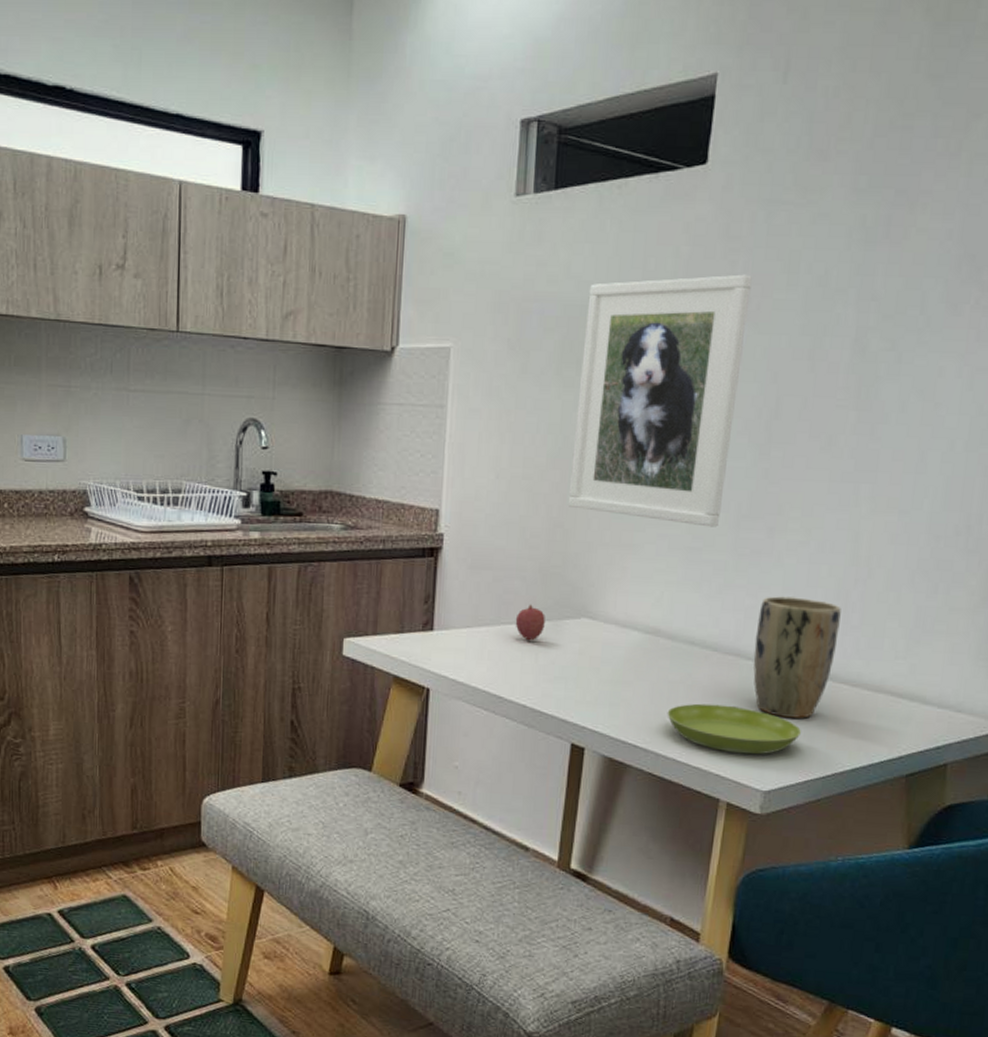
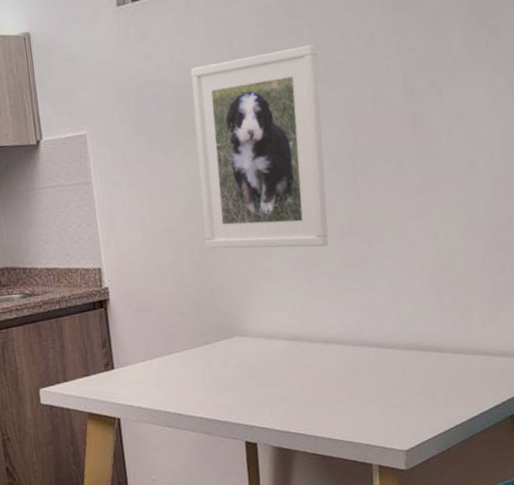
fruit: present [515,604,545,641] -> none [180,333,206,364]
saucer: present [667,703,801,755] -> none [317,386,424,425]
plant pot: present [753,596,841,718] -> none [373,290,438,388]

